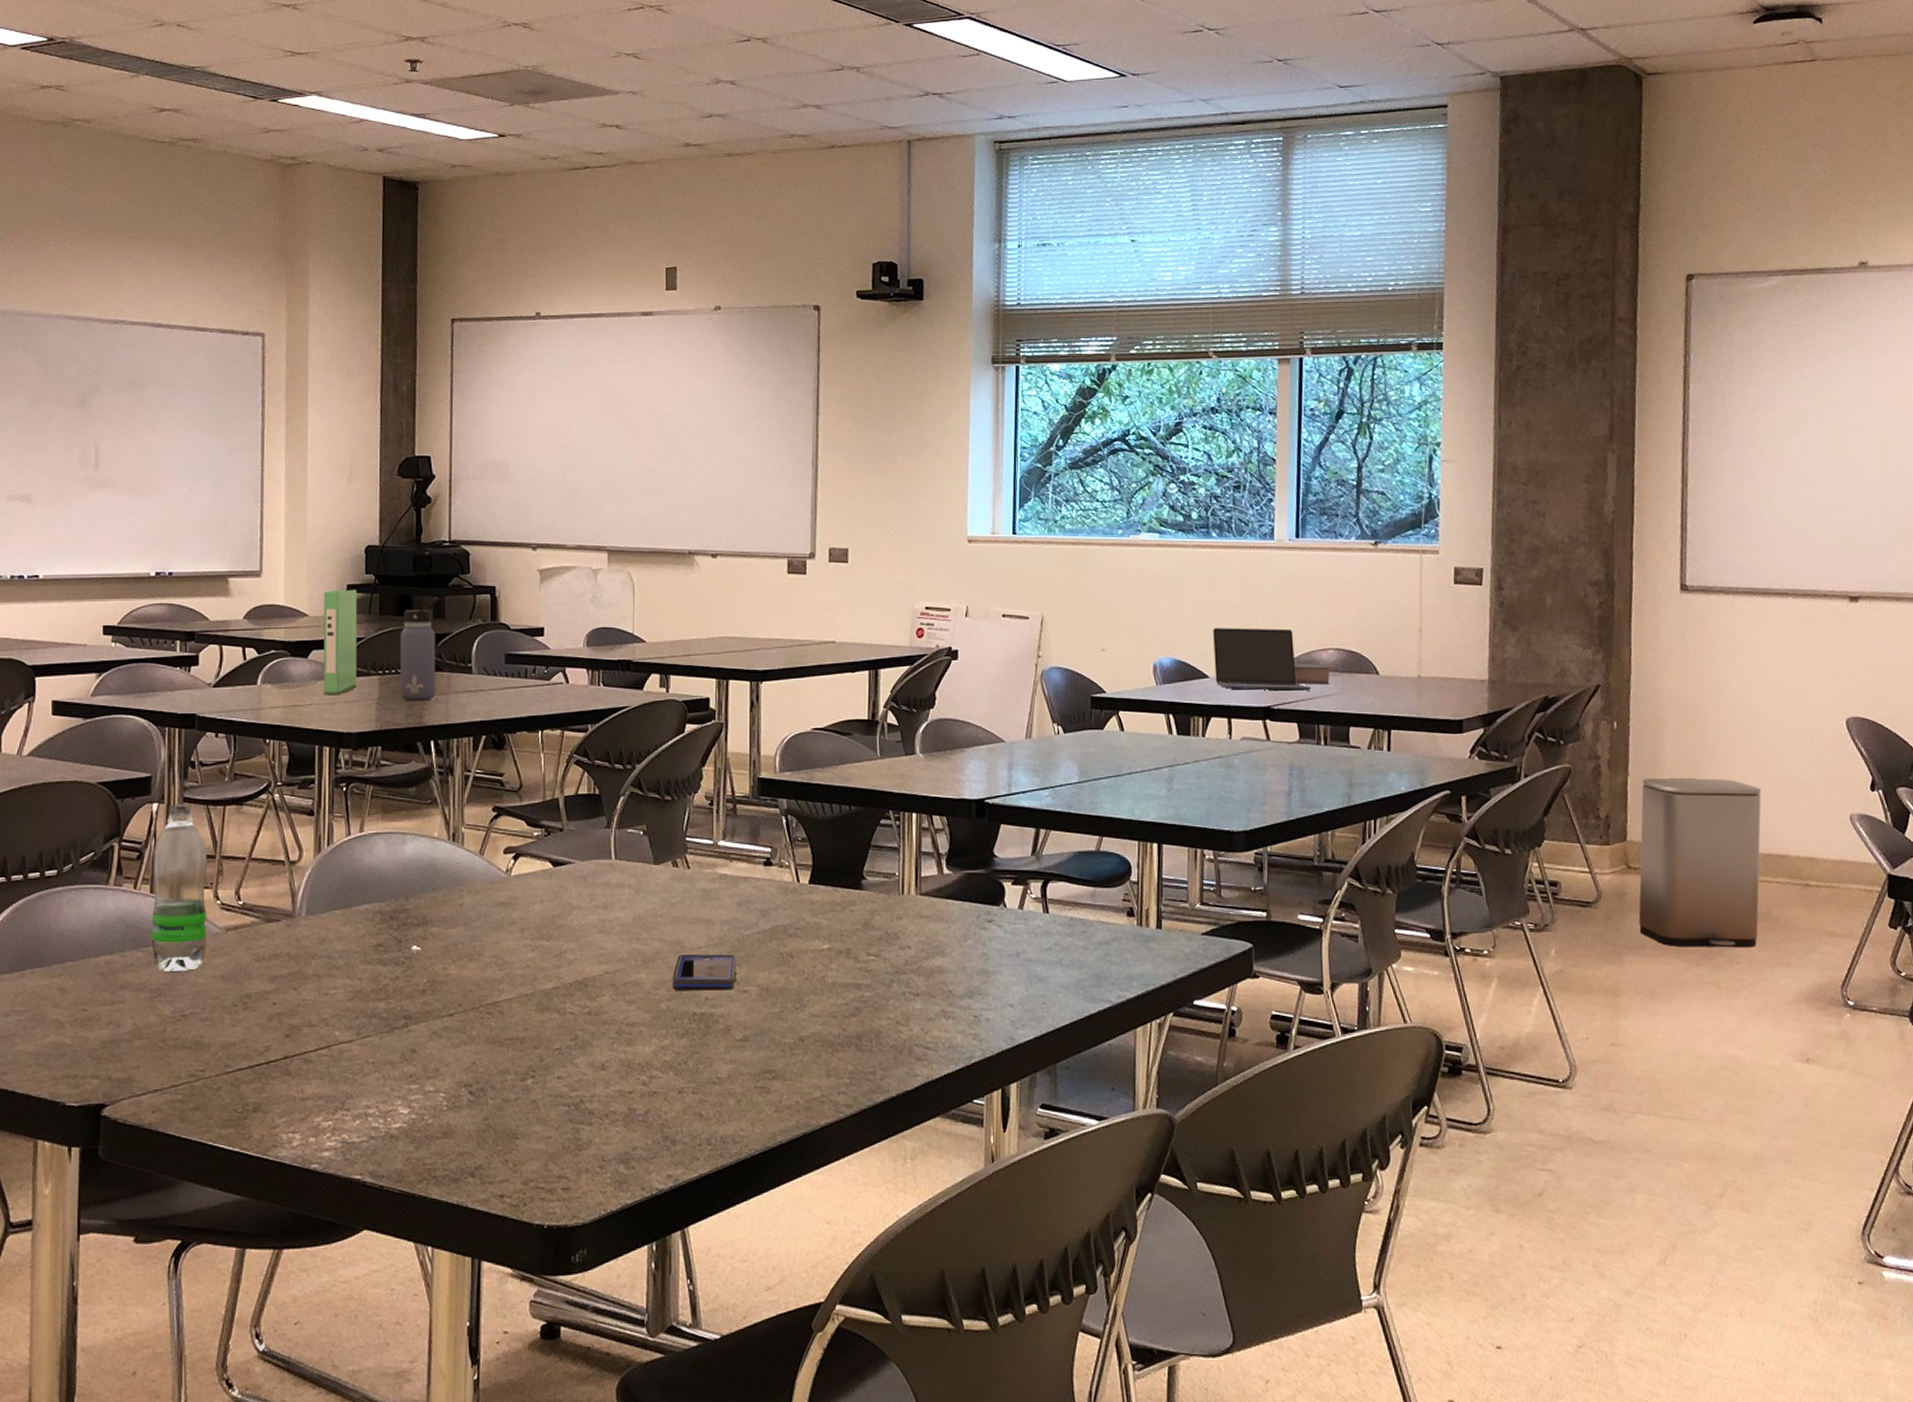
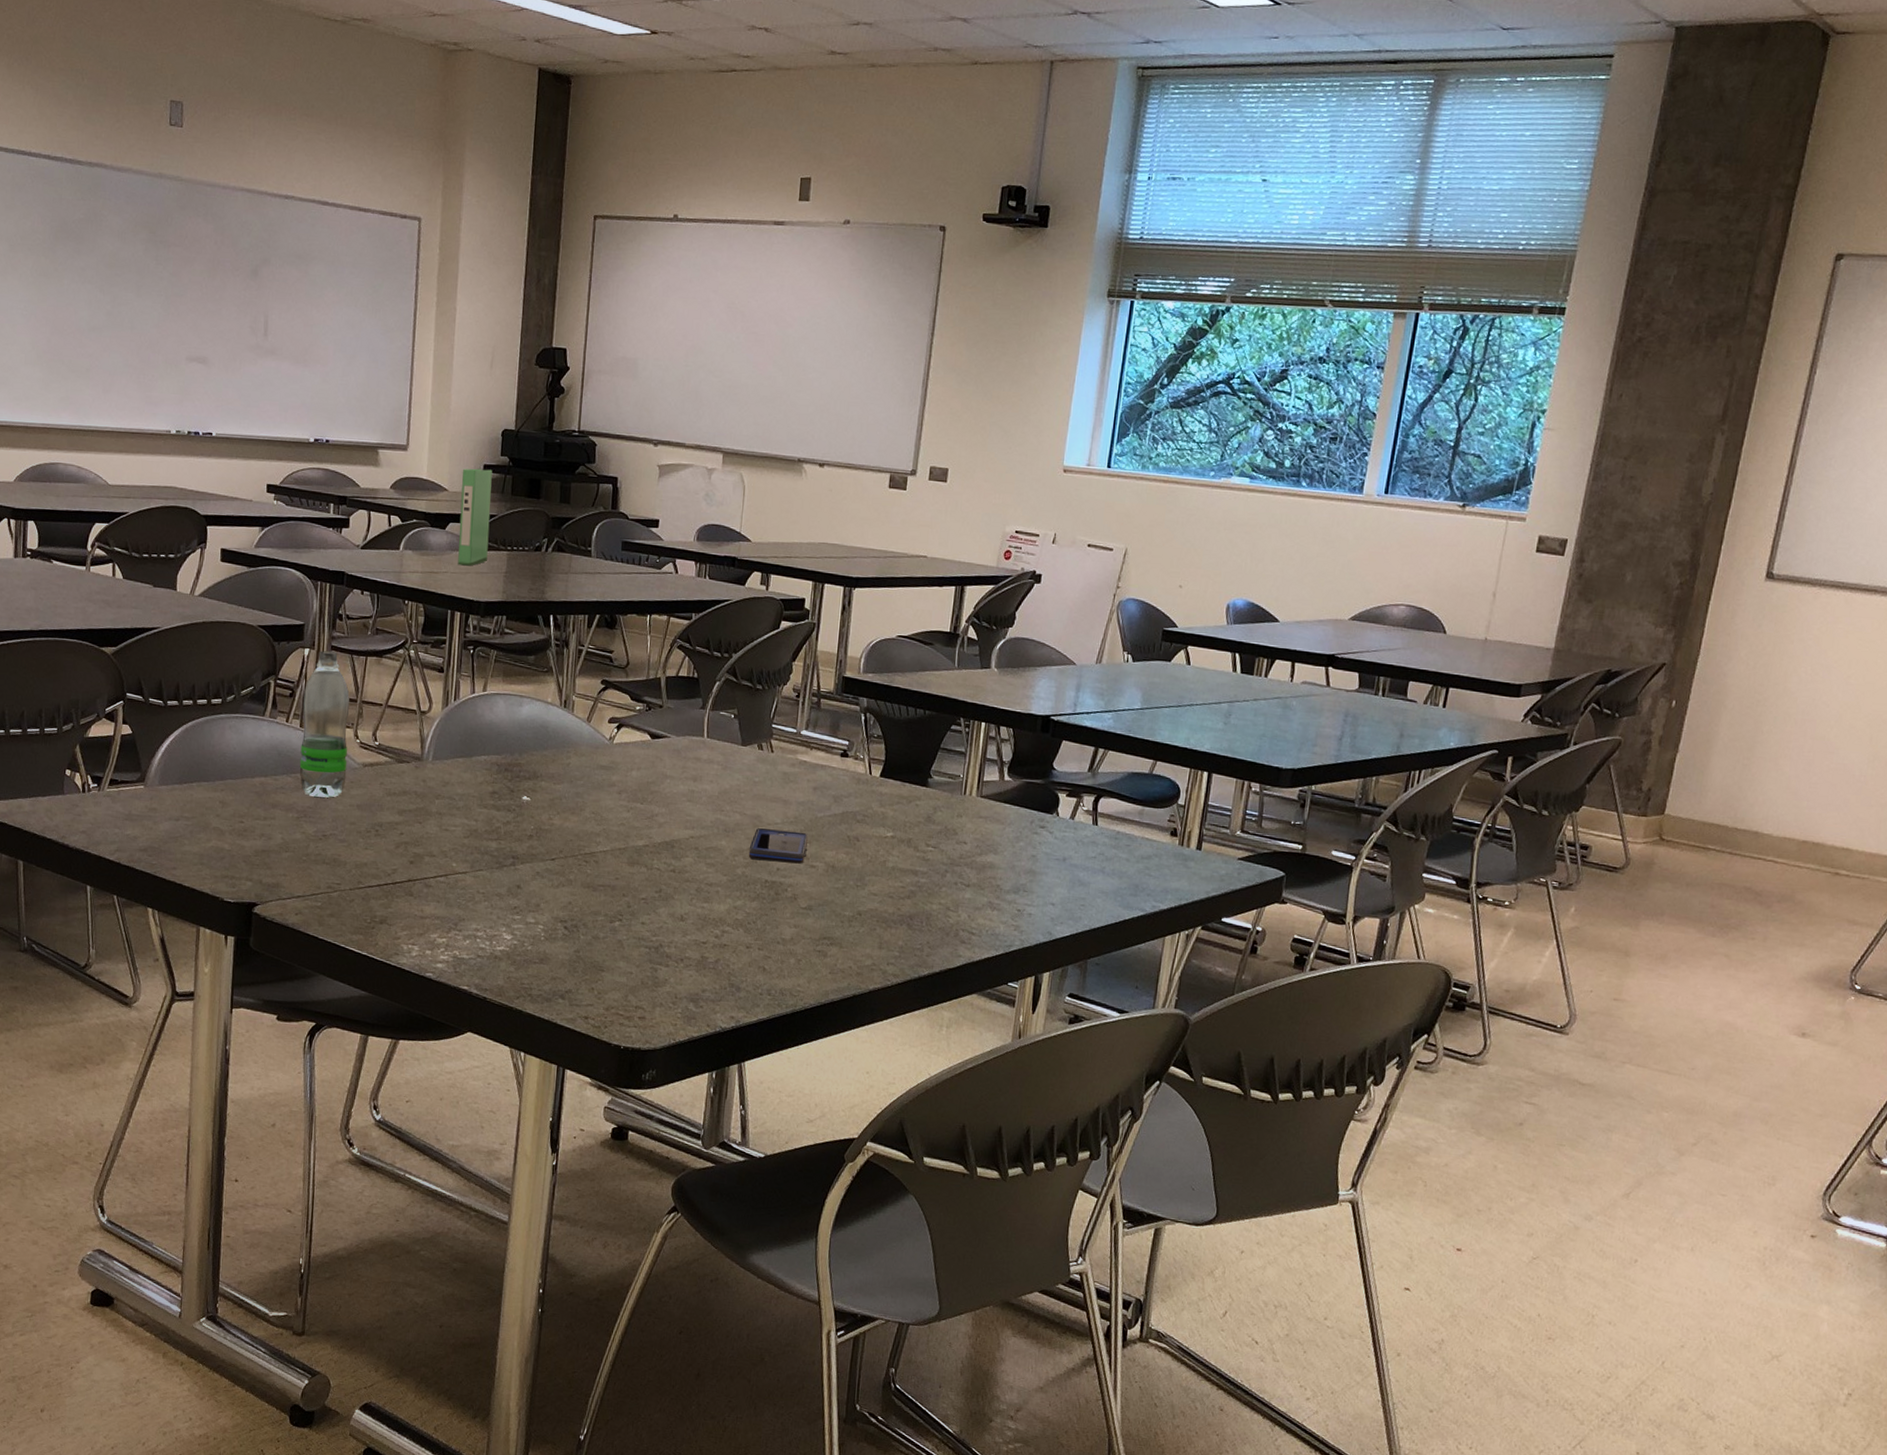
water bottle: present [400,596,439,701] -> none [525,482,566,578]
laptop: present [1213,628,1311,691] -> none [1285,575,1377,643]
book: present [1293,663,1330,685] -> none [1362,615,1398,639]
pedal bin: present [1638,777,1762,948] -> none [1660,757,1810,926]

